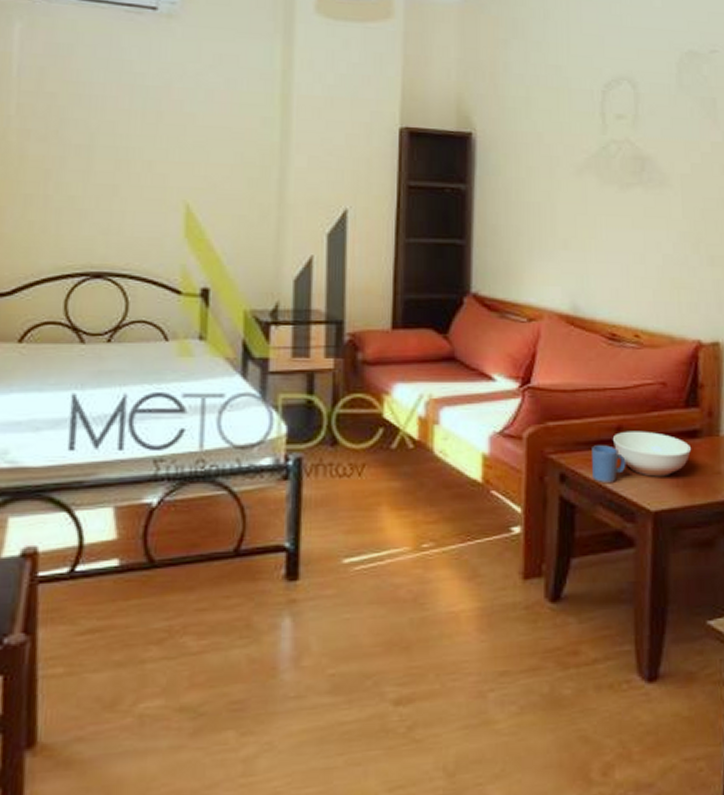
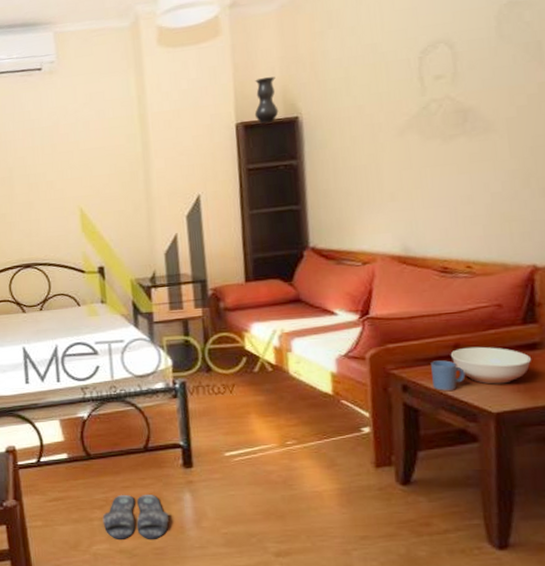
slippers: none [159,620,258,691] -> present [102,494,169,539]
vase: none [423,79,451,135] -> present [254,76,279,124]

